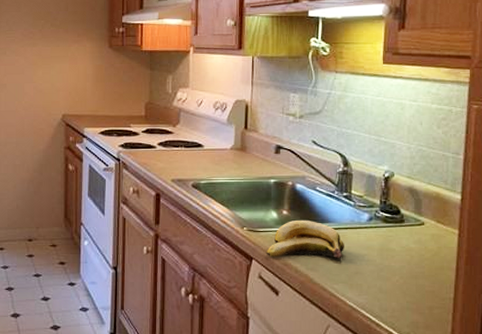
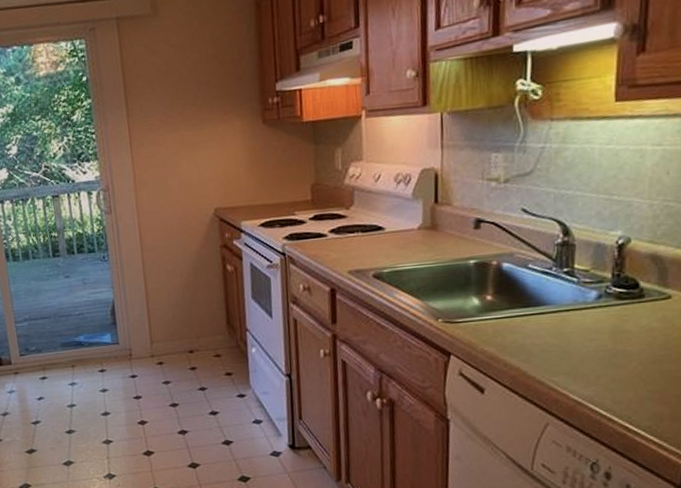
banana: present [265,219,344,260] -> none [466,304,566,351]

